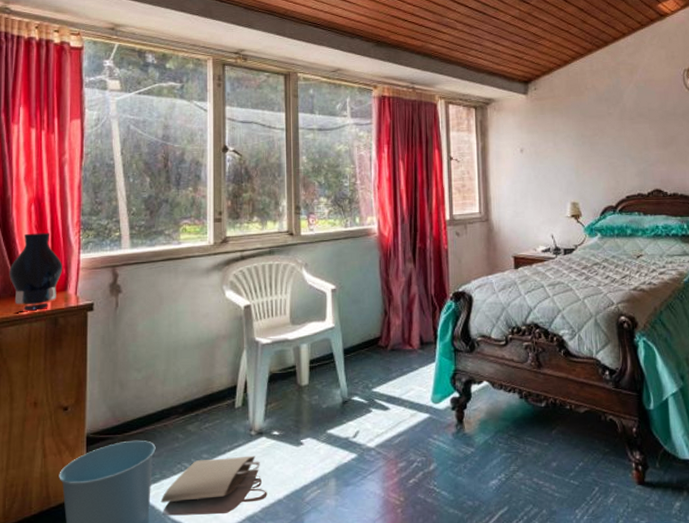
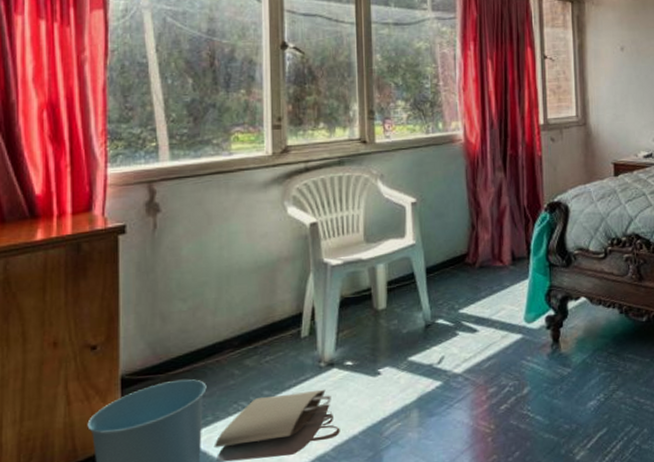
vase: present [9,232,62,311] -> none [16,143,85,236]

